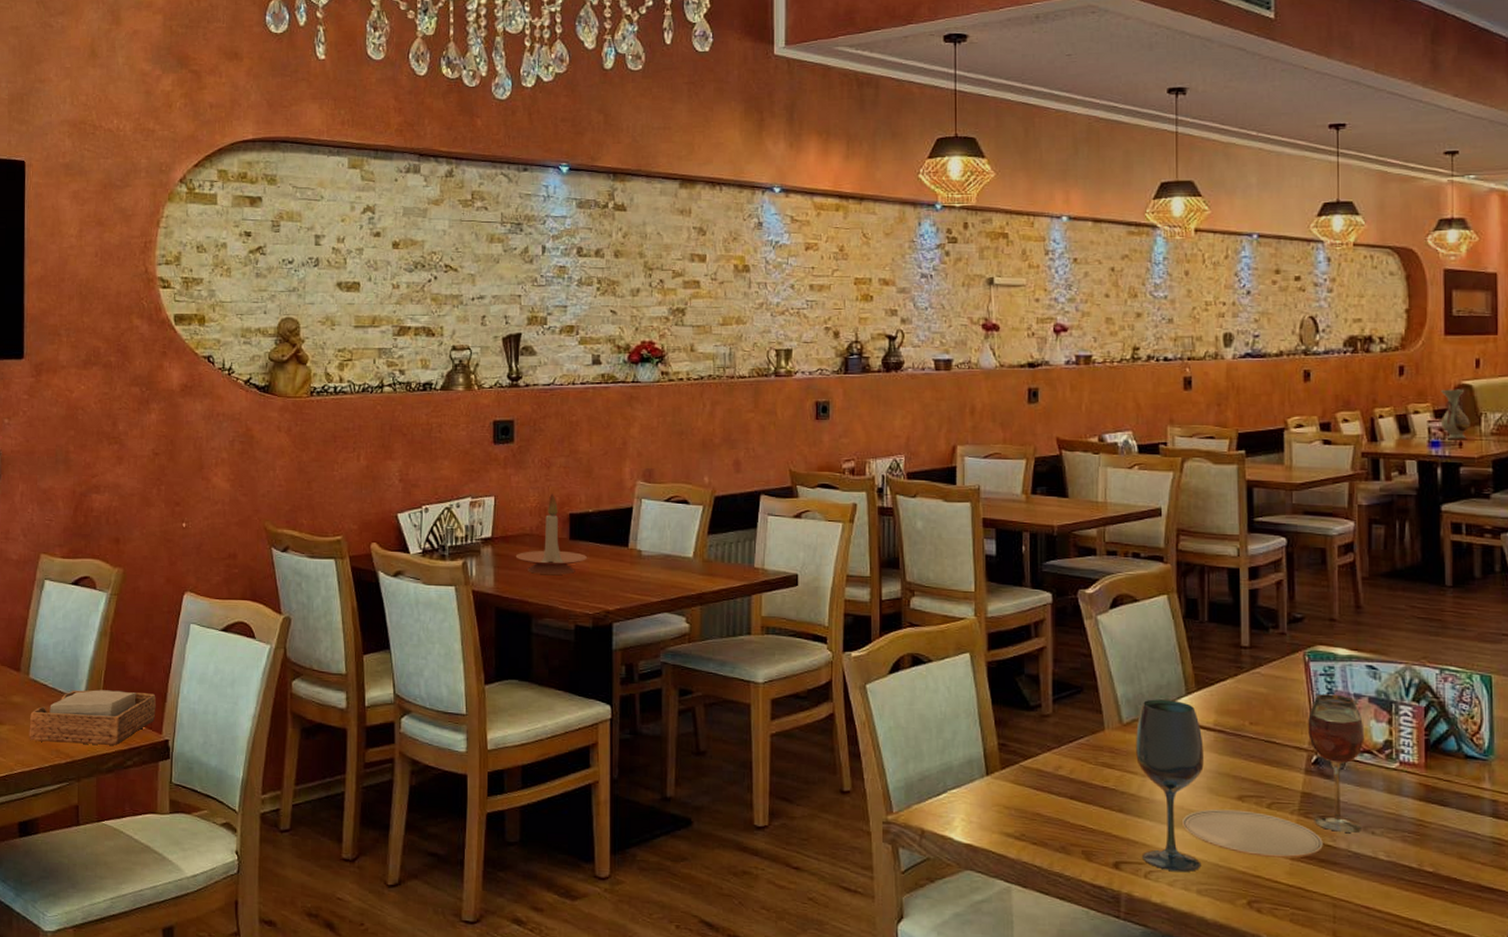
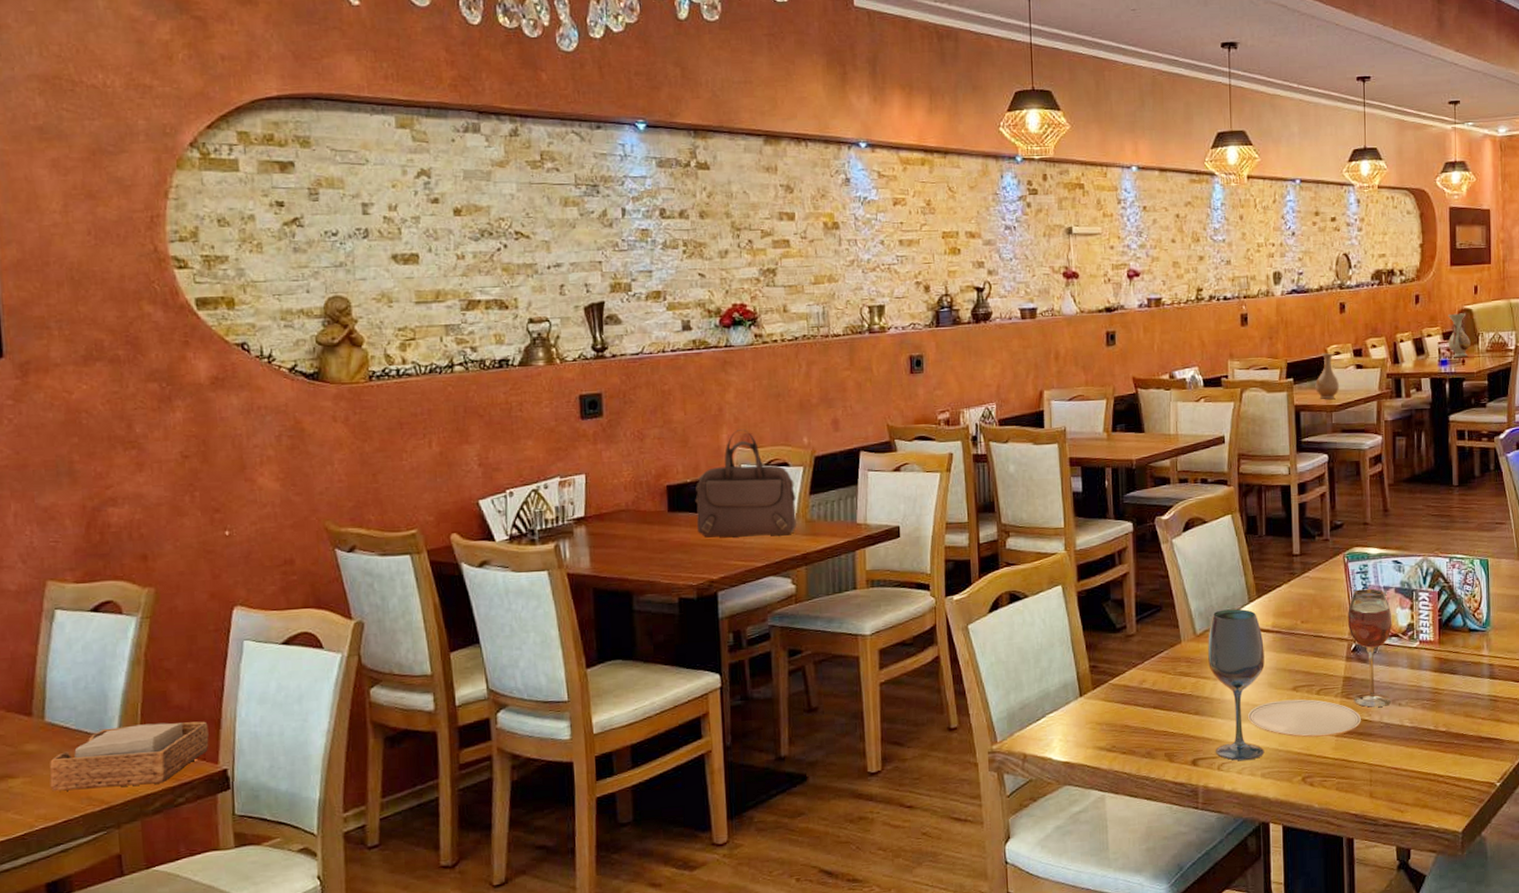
candle holder: present [515,493,587,575] -> none [611,466,687,550]
handbag: none [596,464,694,573] -> present [695,429,796,538]
vase: none [1272,425,1303,476] -> present [1315,353,1340,399]

